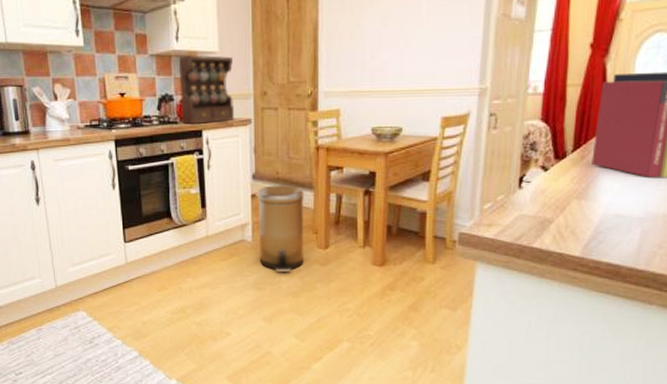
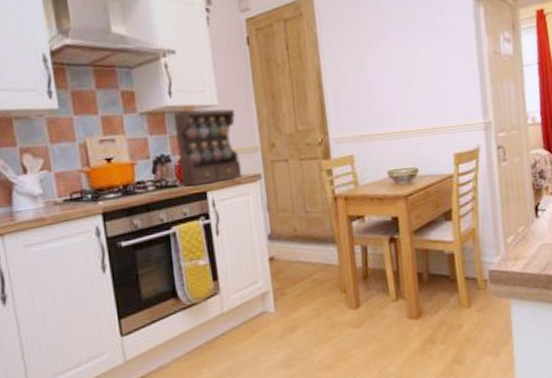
pedal bin: present [258,185,304,272] -> none [276,242,335,343]

